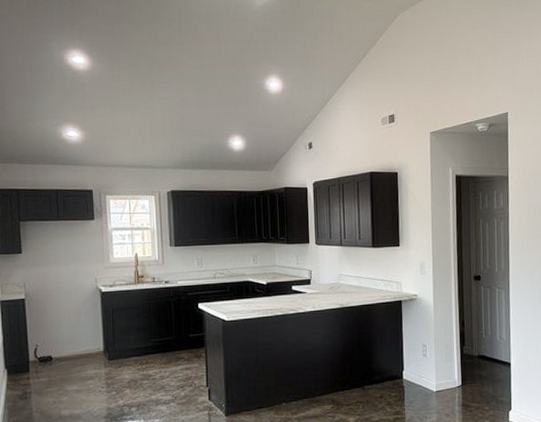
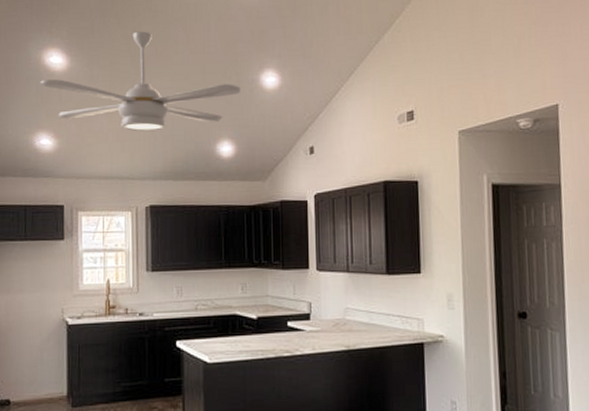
ceiling fan: none [64,37,249,127] -> present [40,31,241,132]

